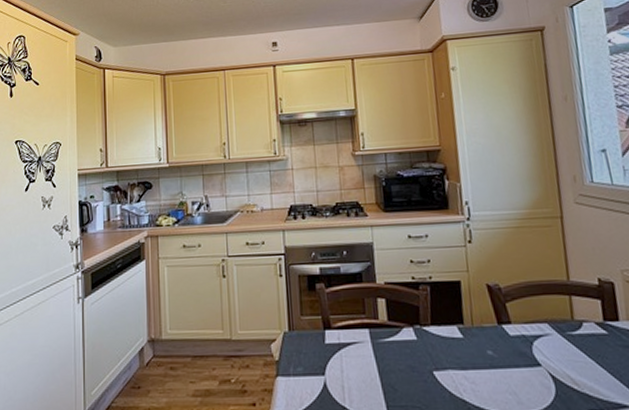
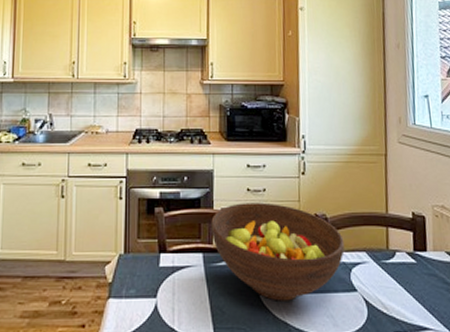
fruit bowl: none [375,274,523,378] -> present [211,202,345,301]

